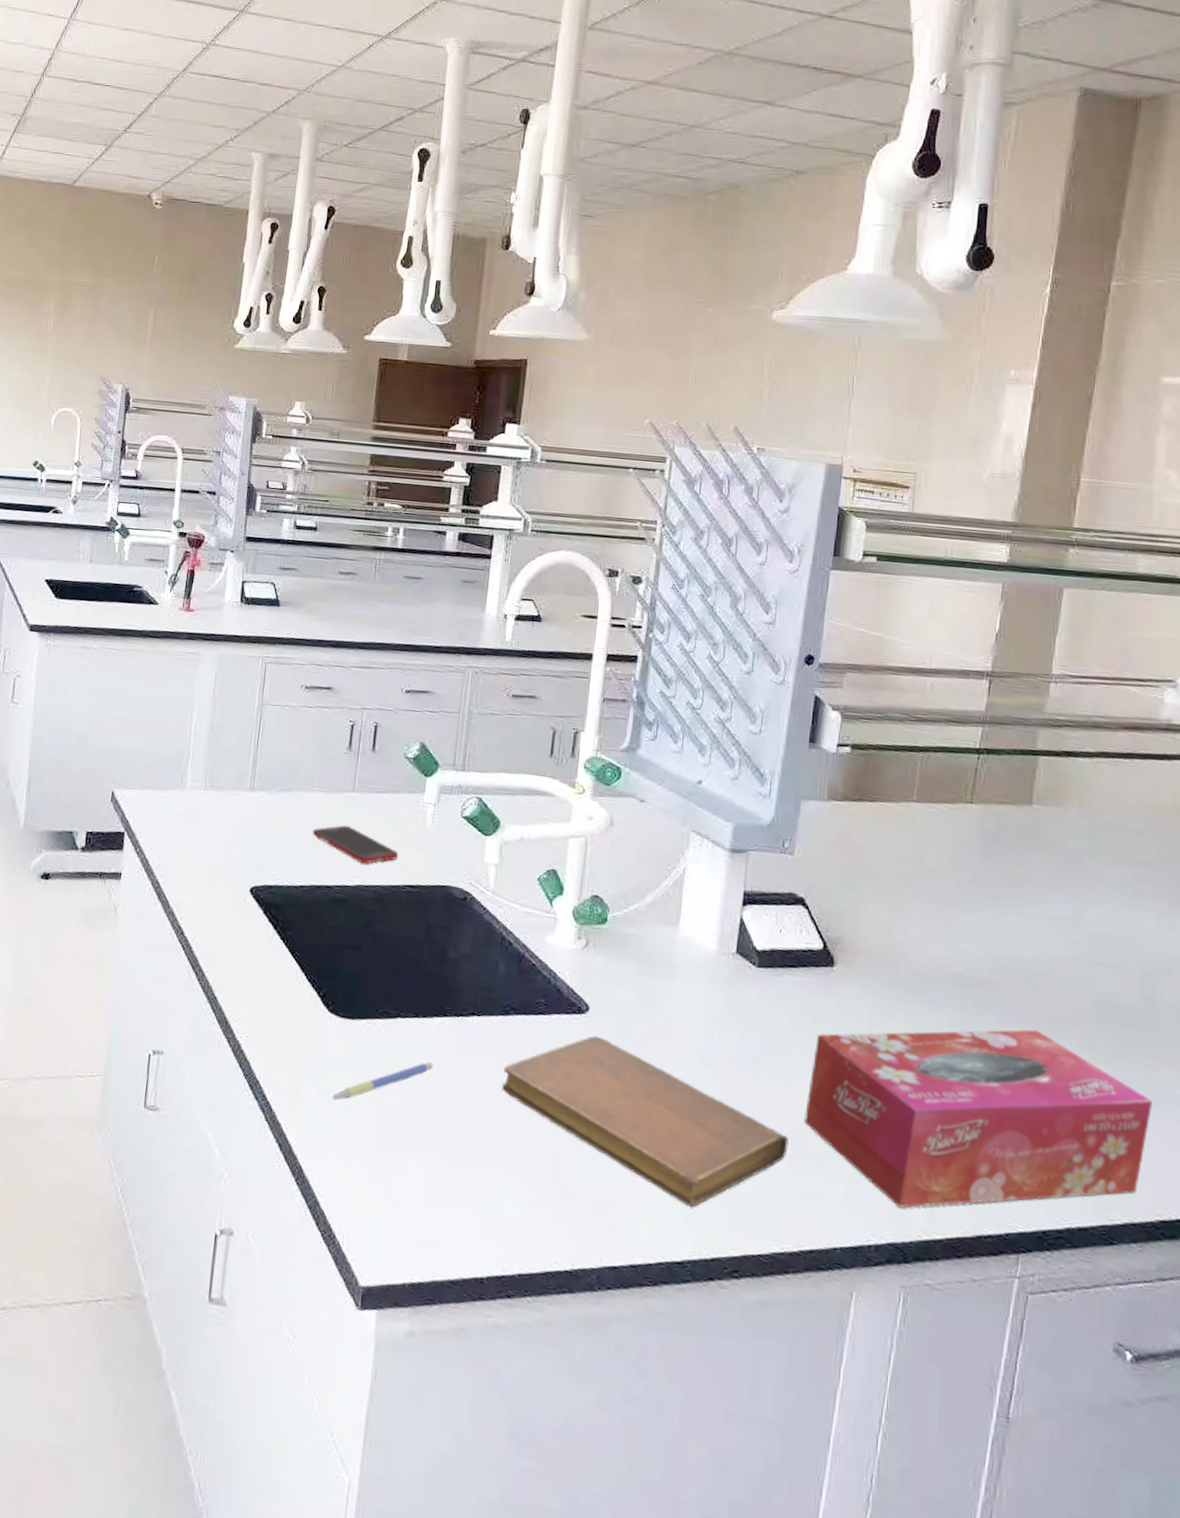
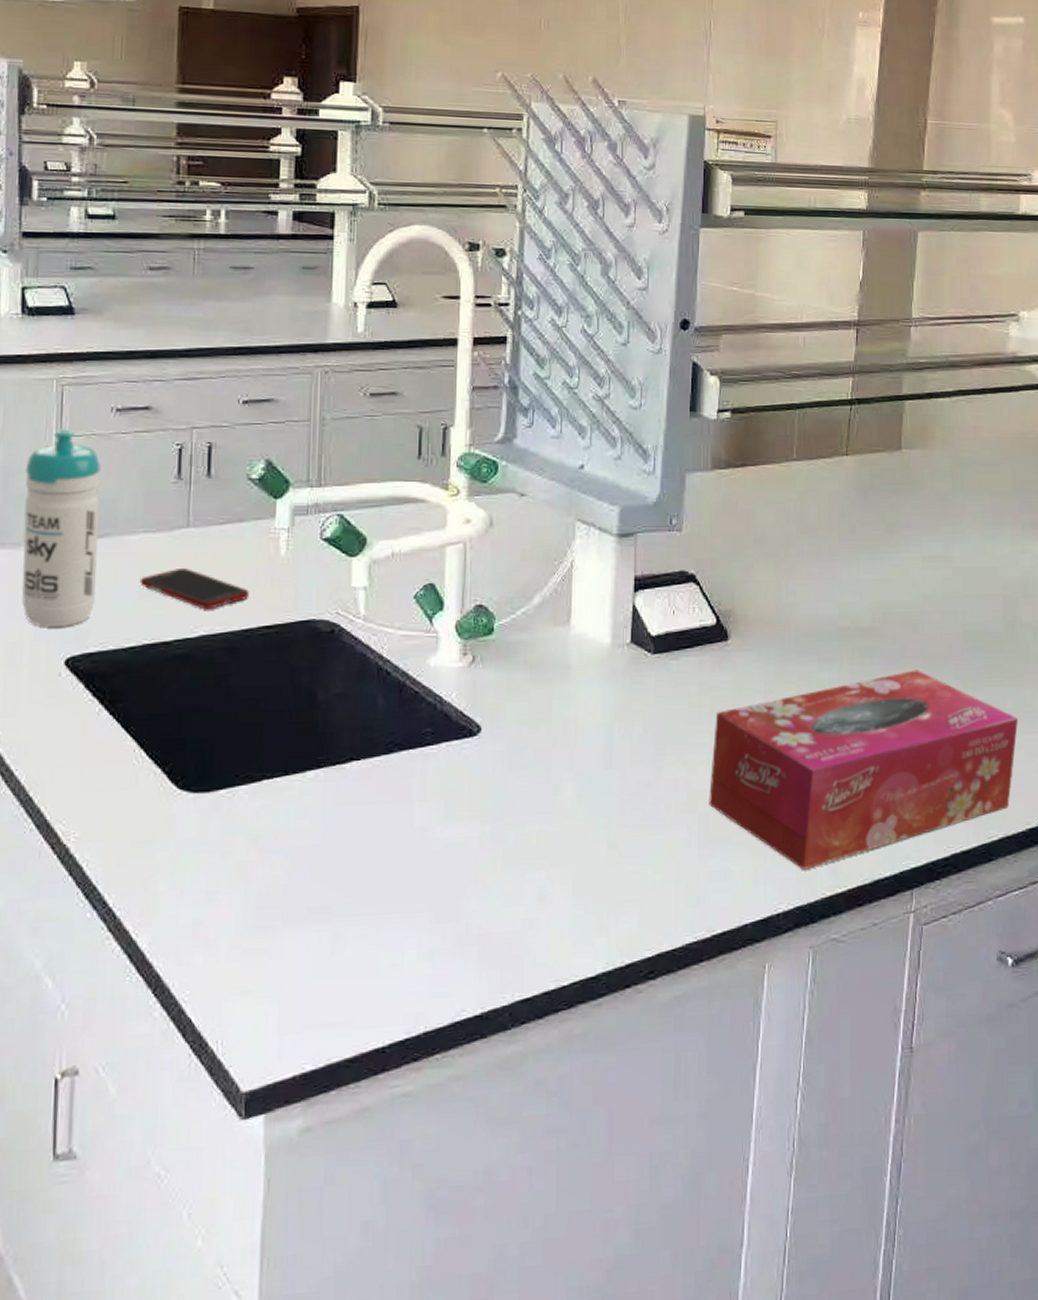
water bottle: none [222,699,290,861] -> present [22,431,101,627]
pen: present [332,1062,433,1100] -> none [190,823,309,889]
notebook: present [502,1035,789,1208] -> none [391,757,695,918]

